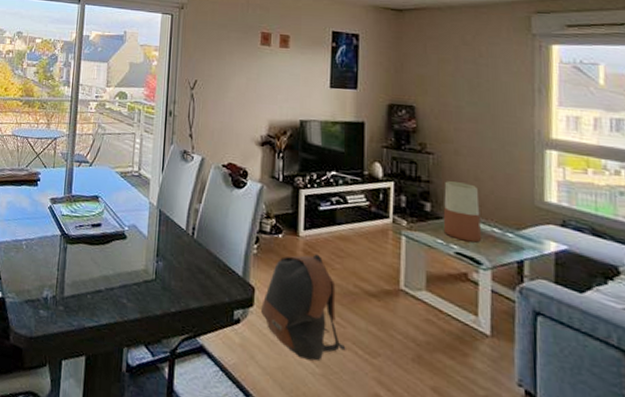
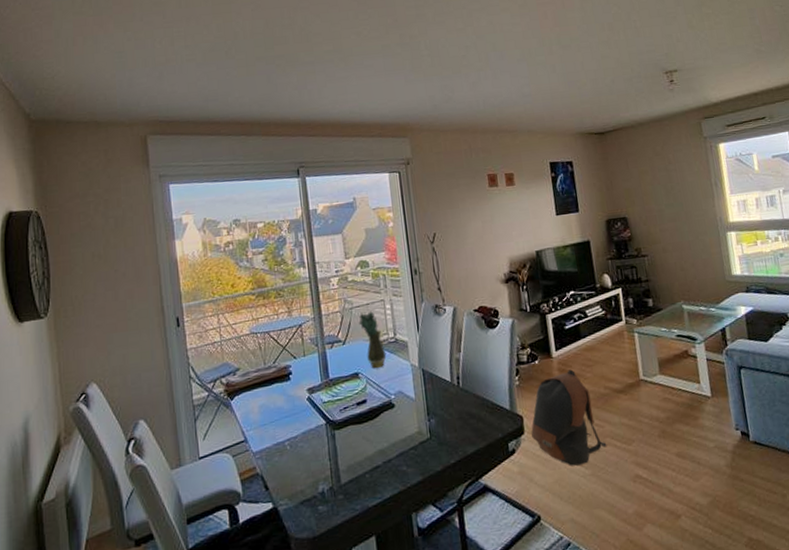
vase: none [107,140,128,197] -> present [358,311,387,368]
vase: present [443,181,481,243] -> none [660,274,693,325]

